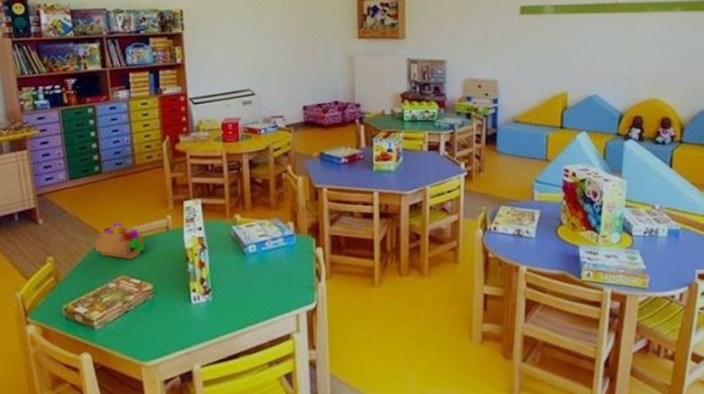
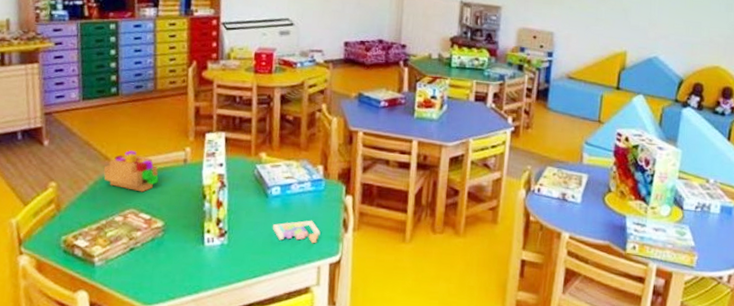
puzzle: none [251,272,296,294] -> present [272,220,321,244]

